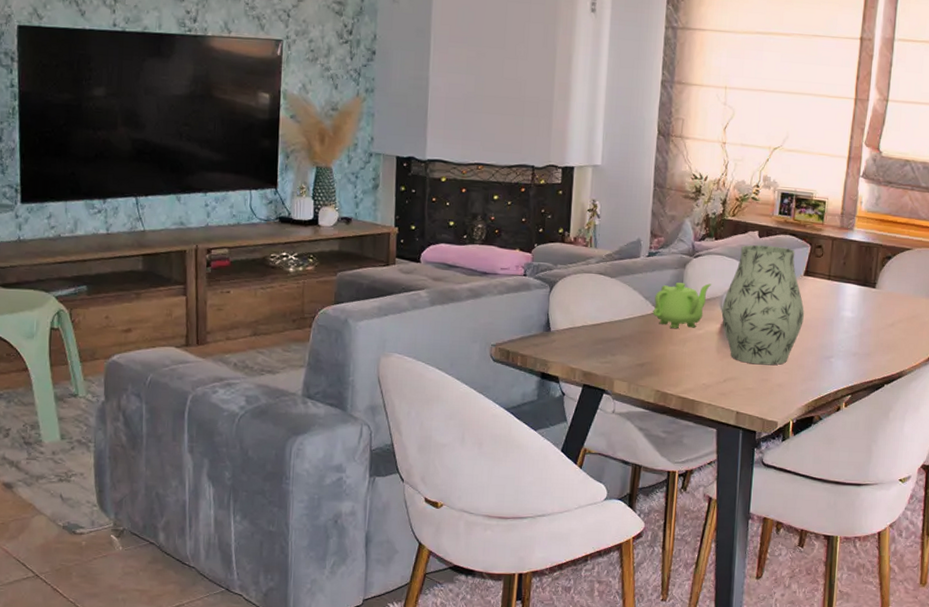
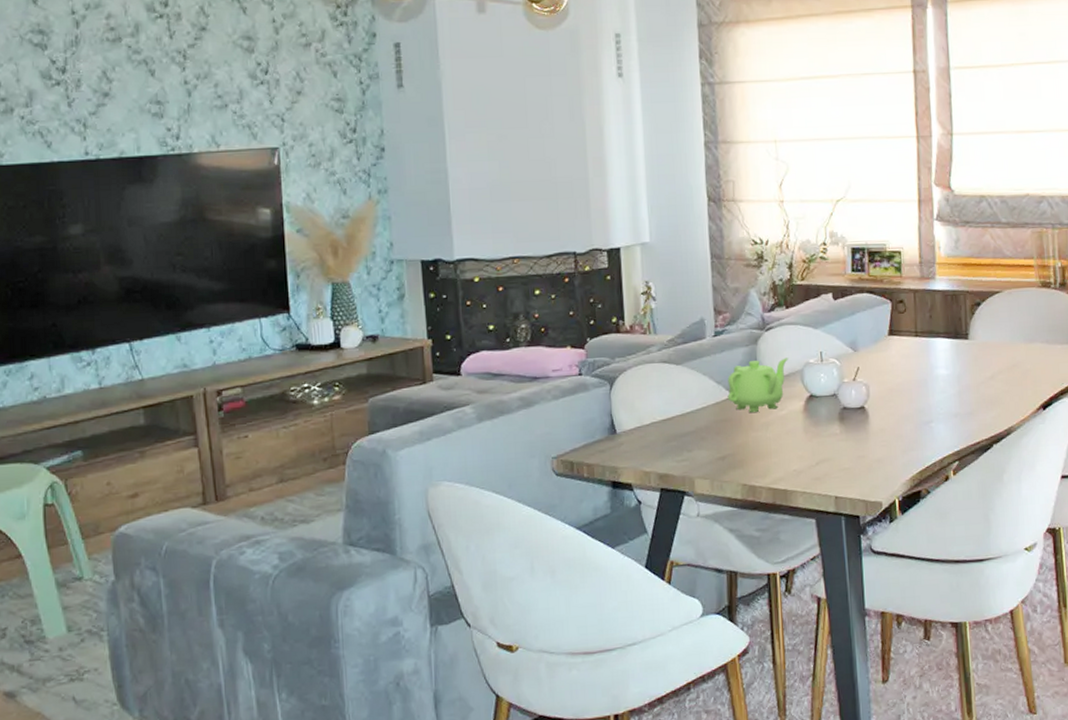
vase: present [721,244,804,365] -> none [803,307,895,441]

